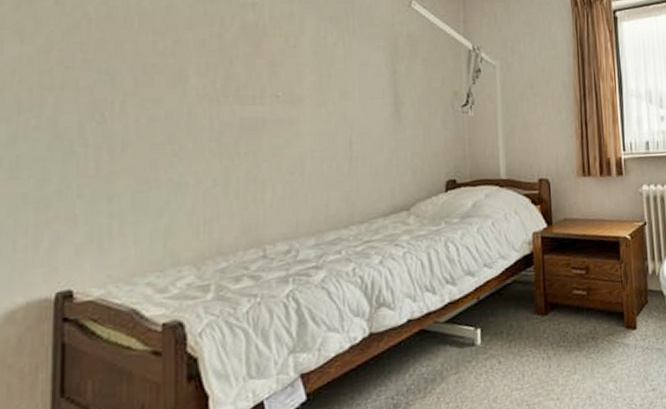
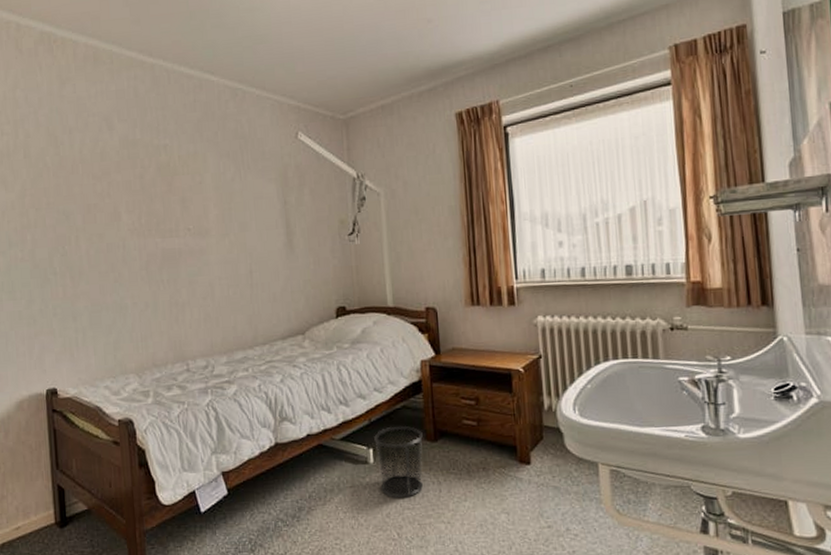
waste bin: none [482,300,533,380] -> present [374,425,423,498]

